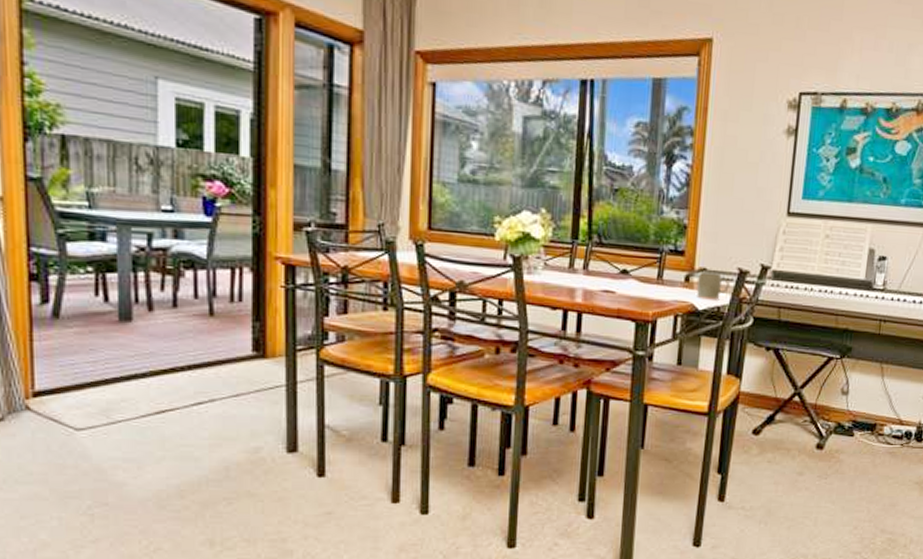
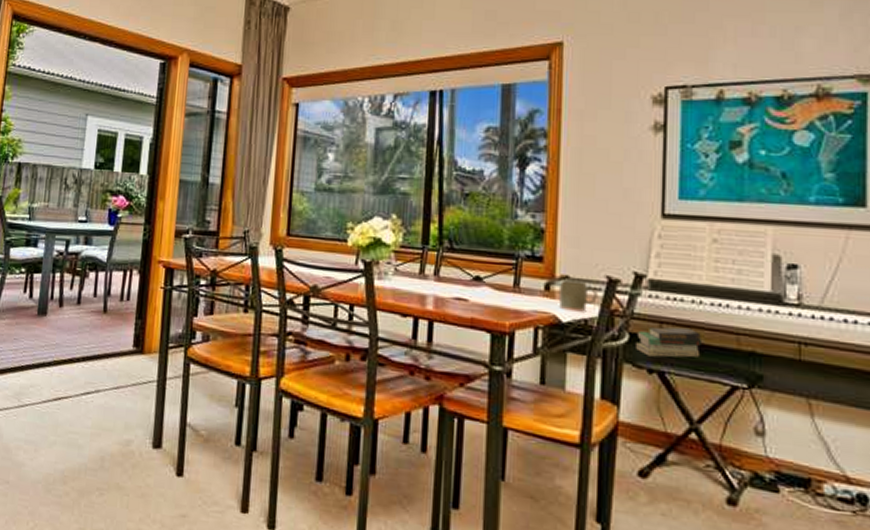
books: none [758,311,810,337] -> present [636,327,703,358]

